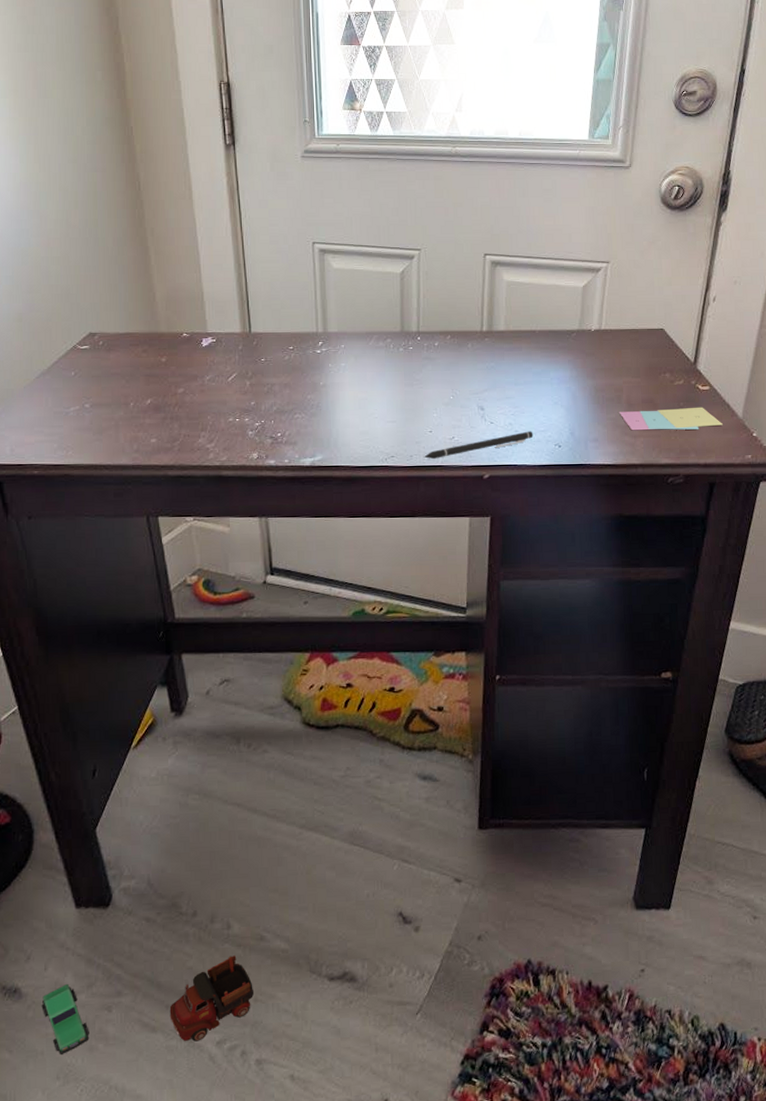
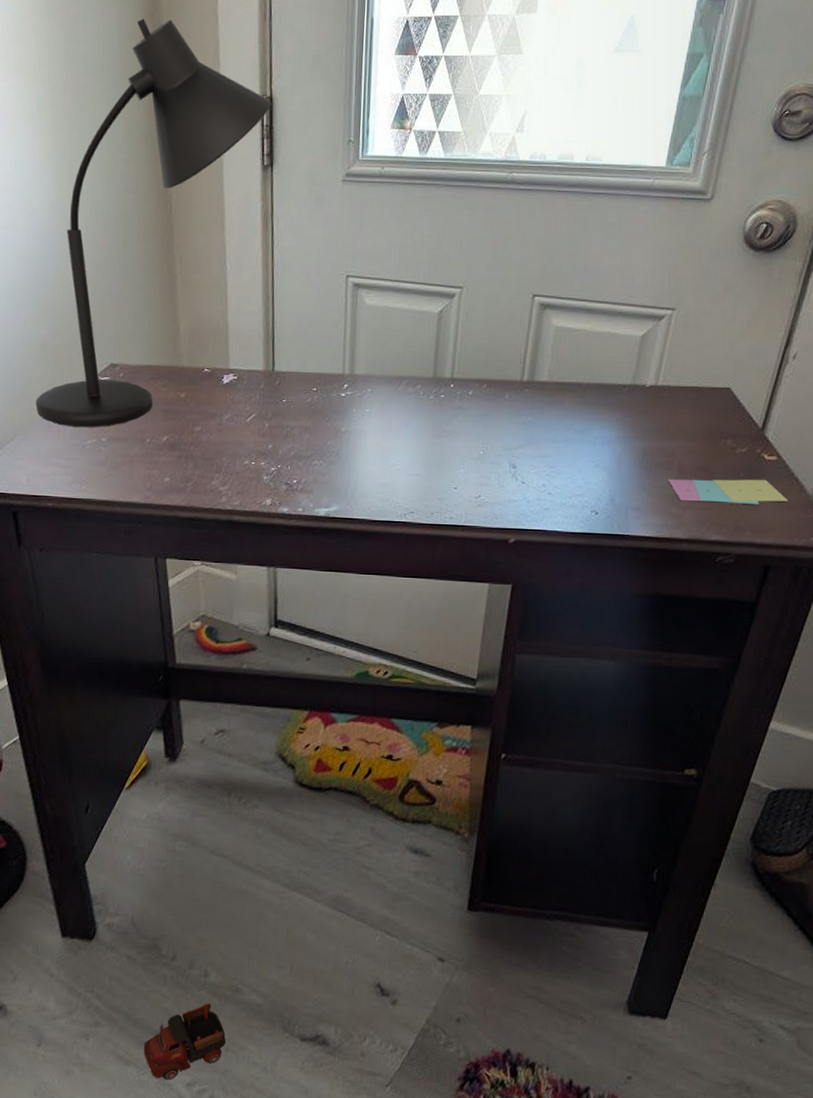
desk lamp: none [15,12,230,396] -> present [35,18,272,428]
toy car: present [41,984,89,1056] -> none [24,1008,67,1074]
pen: present [423,431,534,459] -> none [445,494,568,518]

